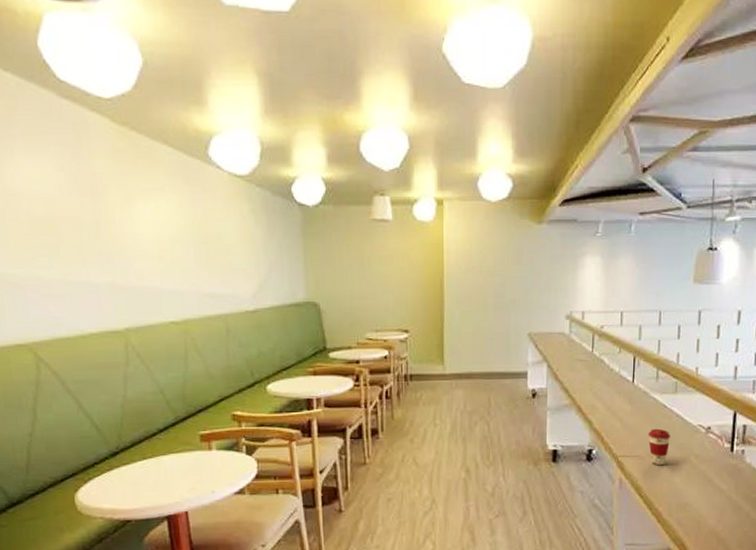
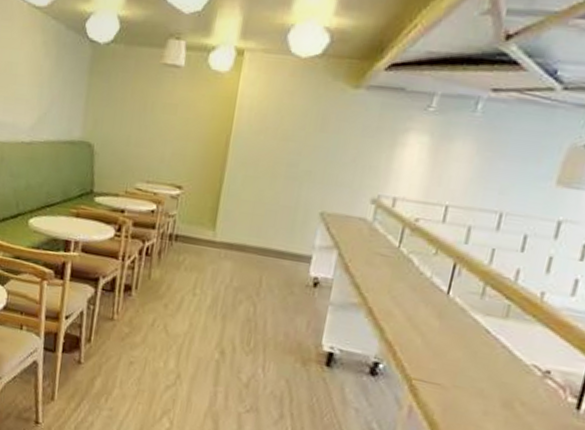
coffee cup: present [647,428,670,465] -> none [456,355,490,403]

